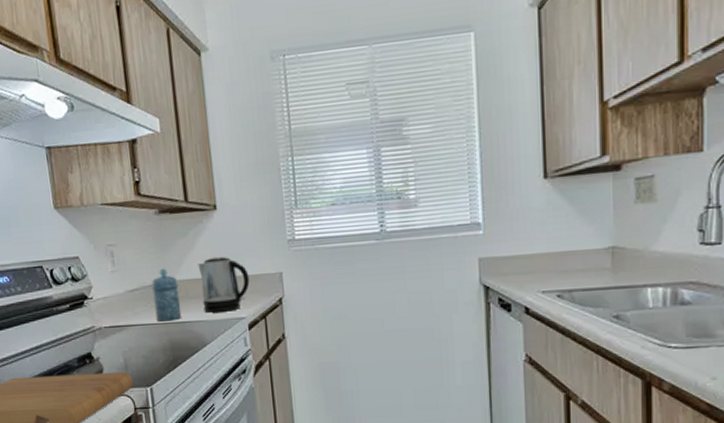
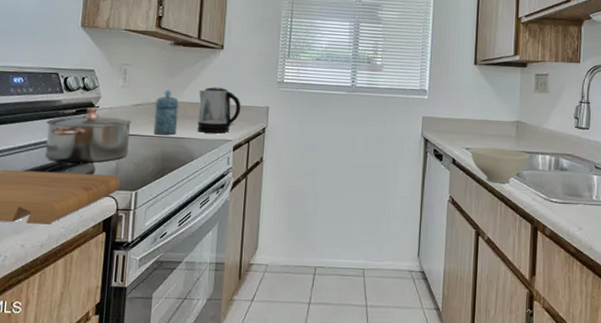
cooking pot: none [42,299,135,364] -> present [45,107,131,163]
bowl: none [547,284,635,332] -> present [469,146,530,184]

